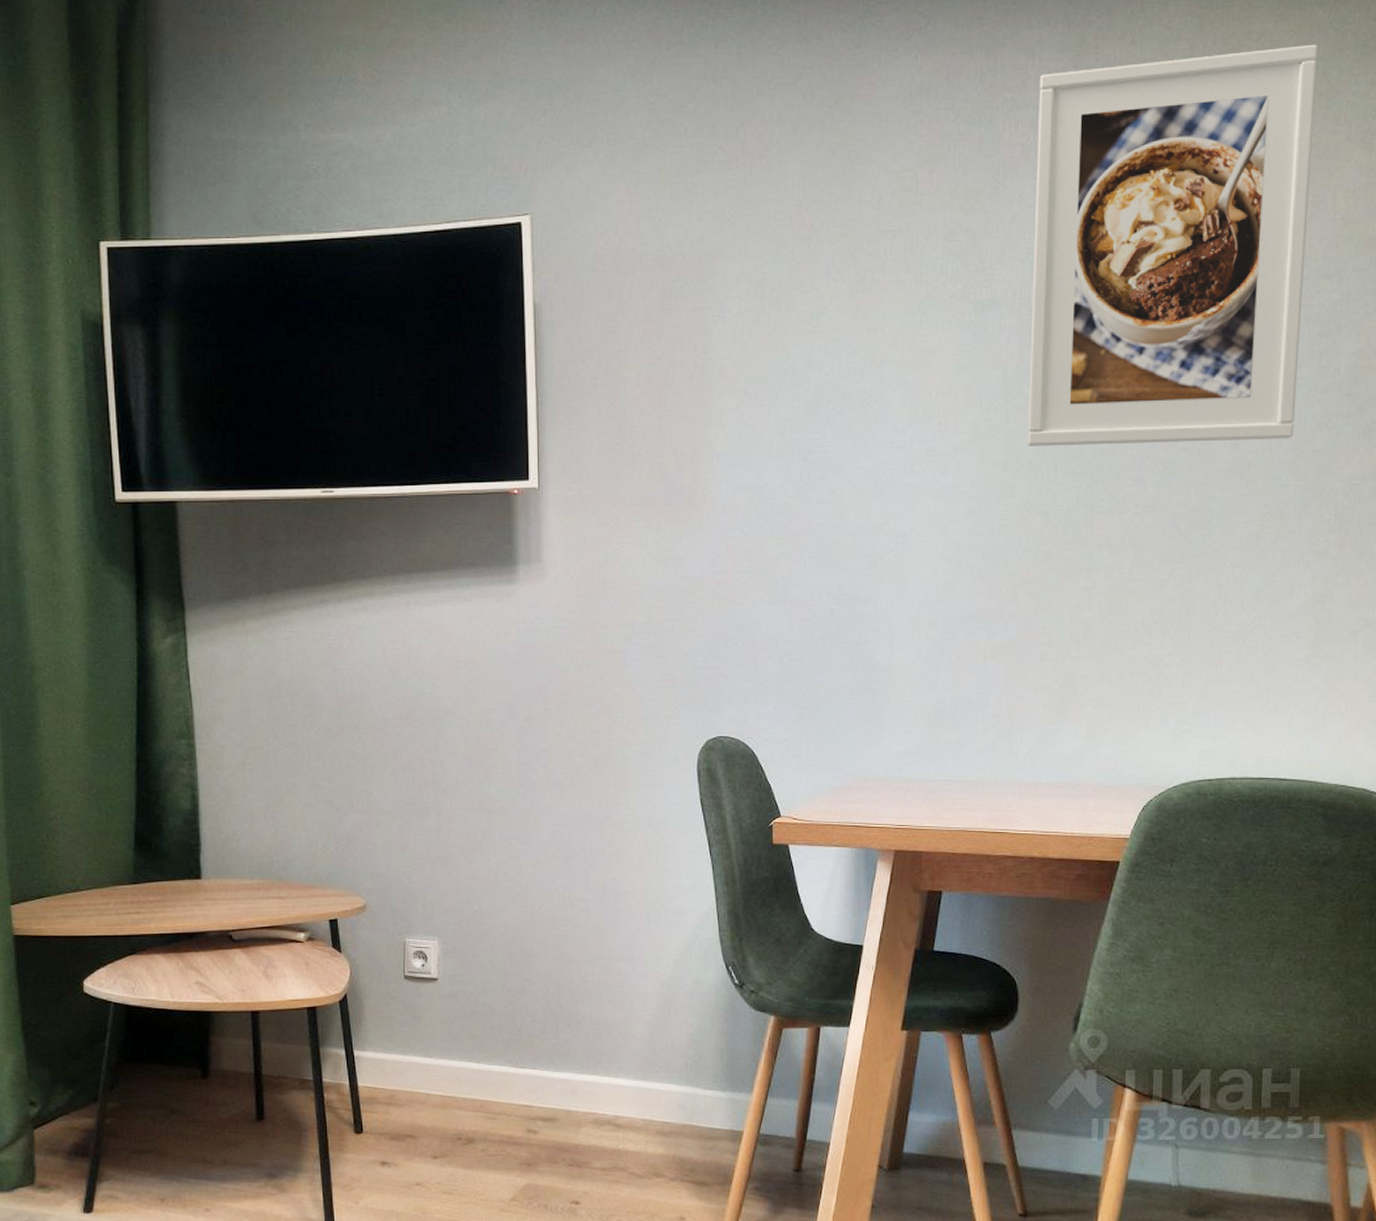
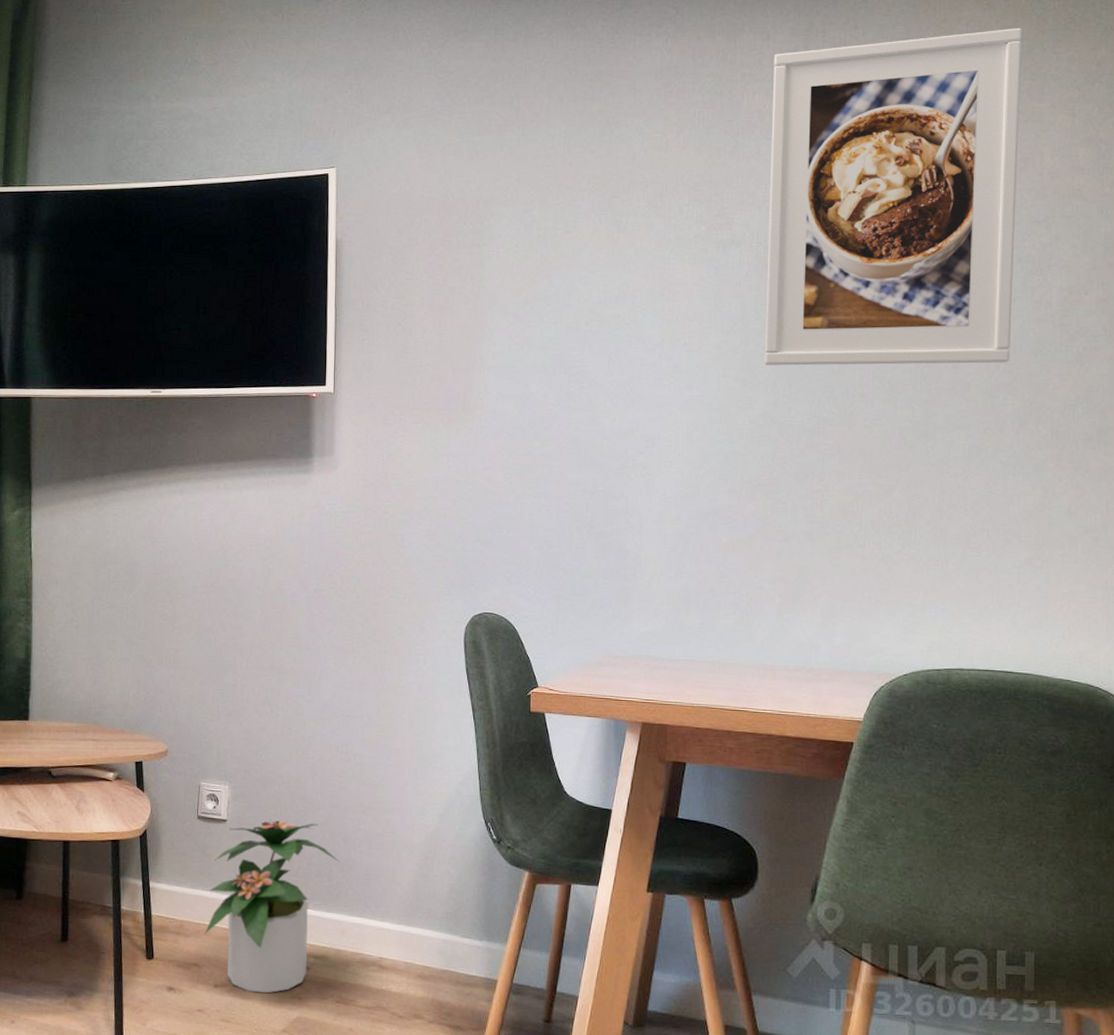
potted plant: none [419,975,567,1162] -> present [205,819,340,994]

